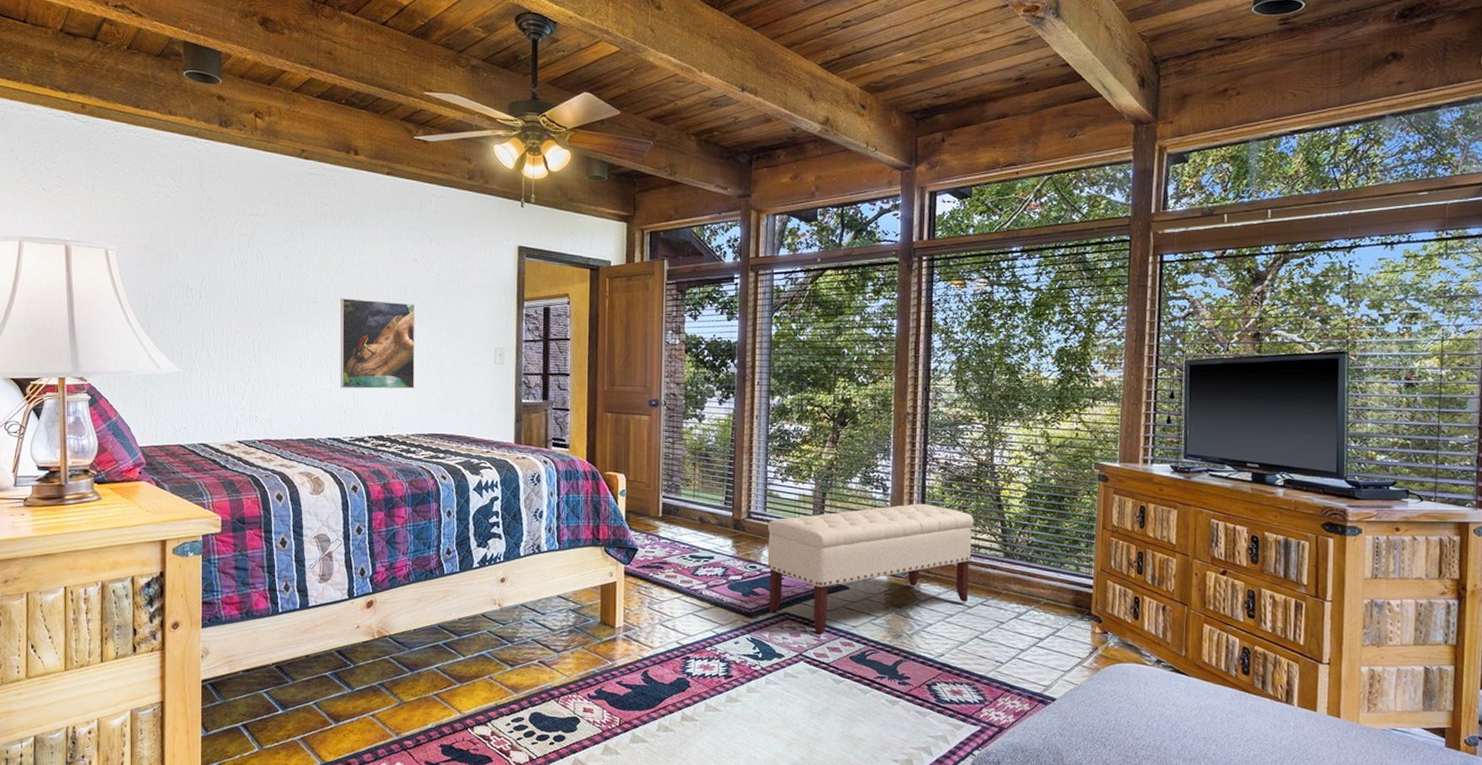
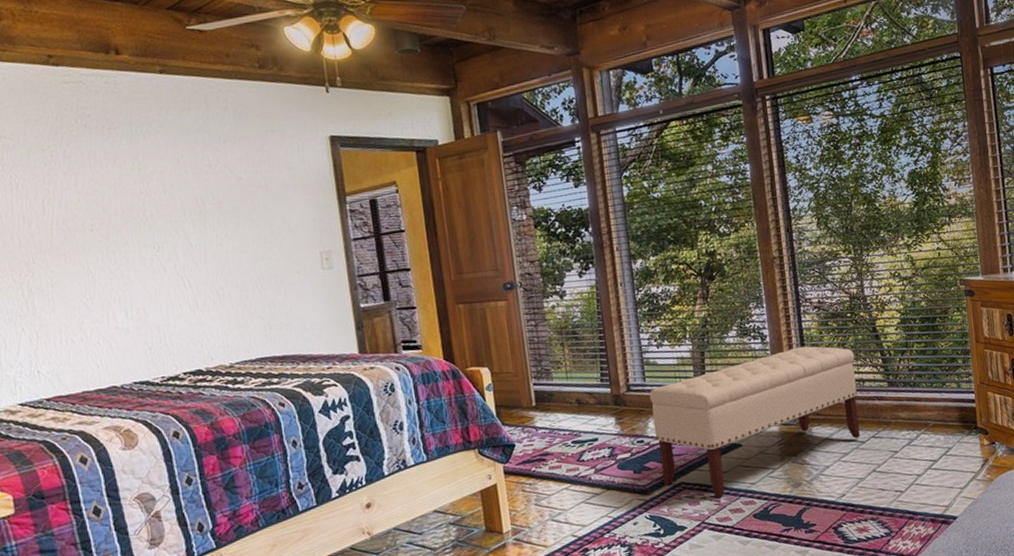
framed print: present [340,297,416,389] -> none [124,216,231,324]

